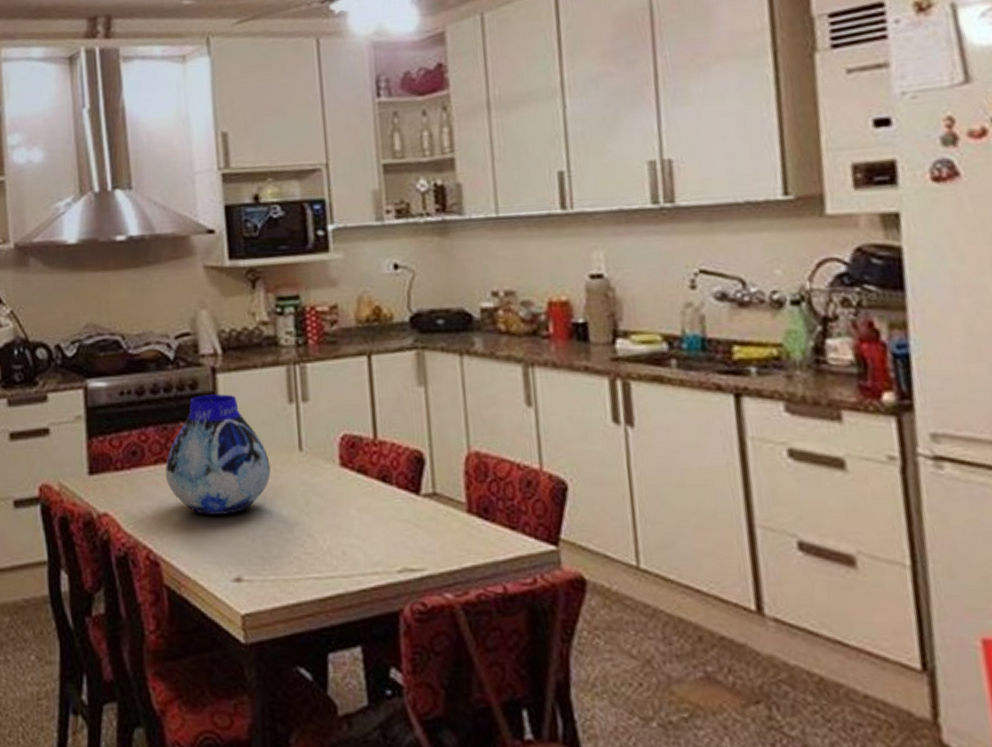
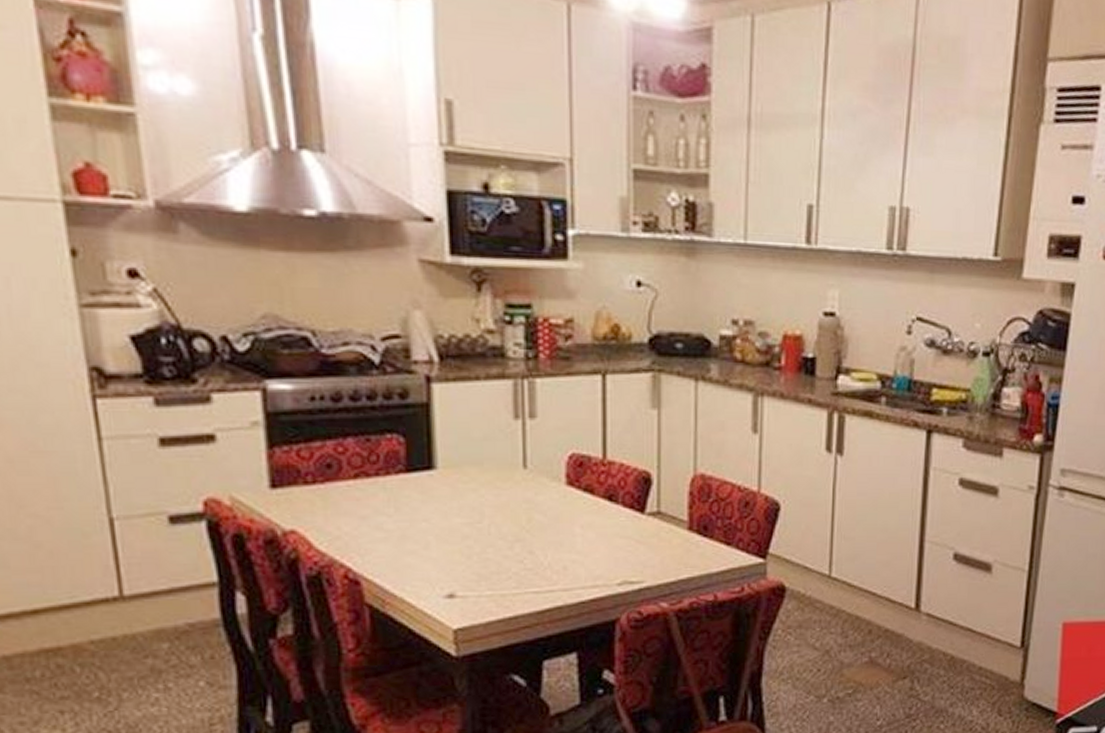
vase: present [165,394,271,515] -> none [367,405,491,532]

